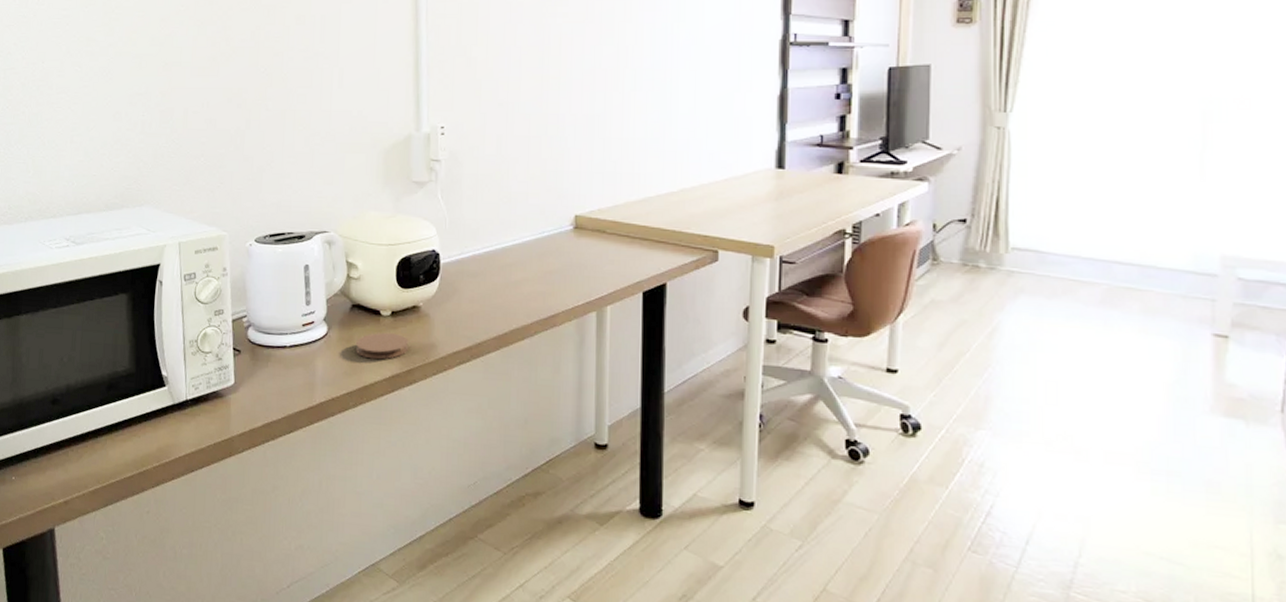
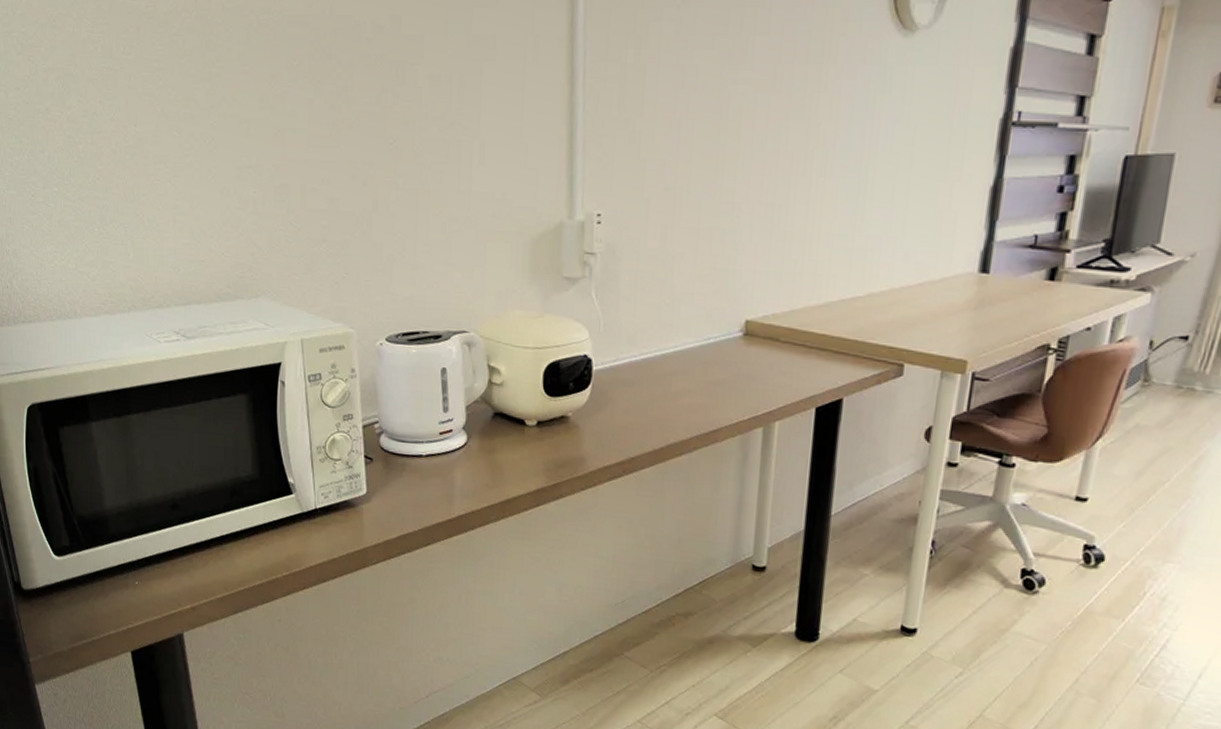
coaster: present [355,332,409,360] -> none [497,443,556,473]

